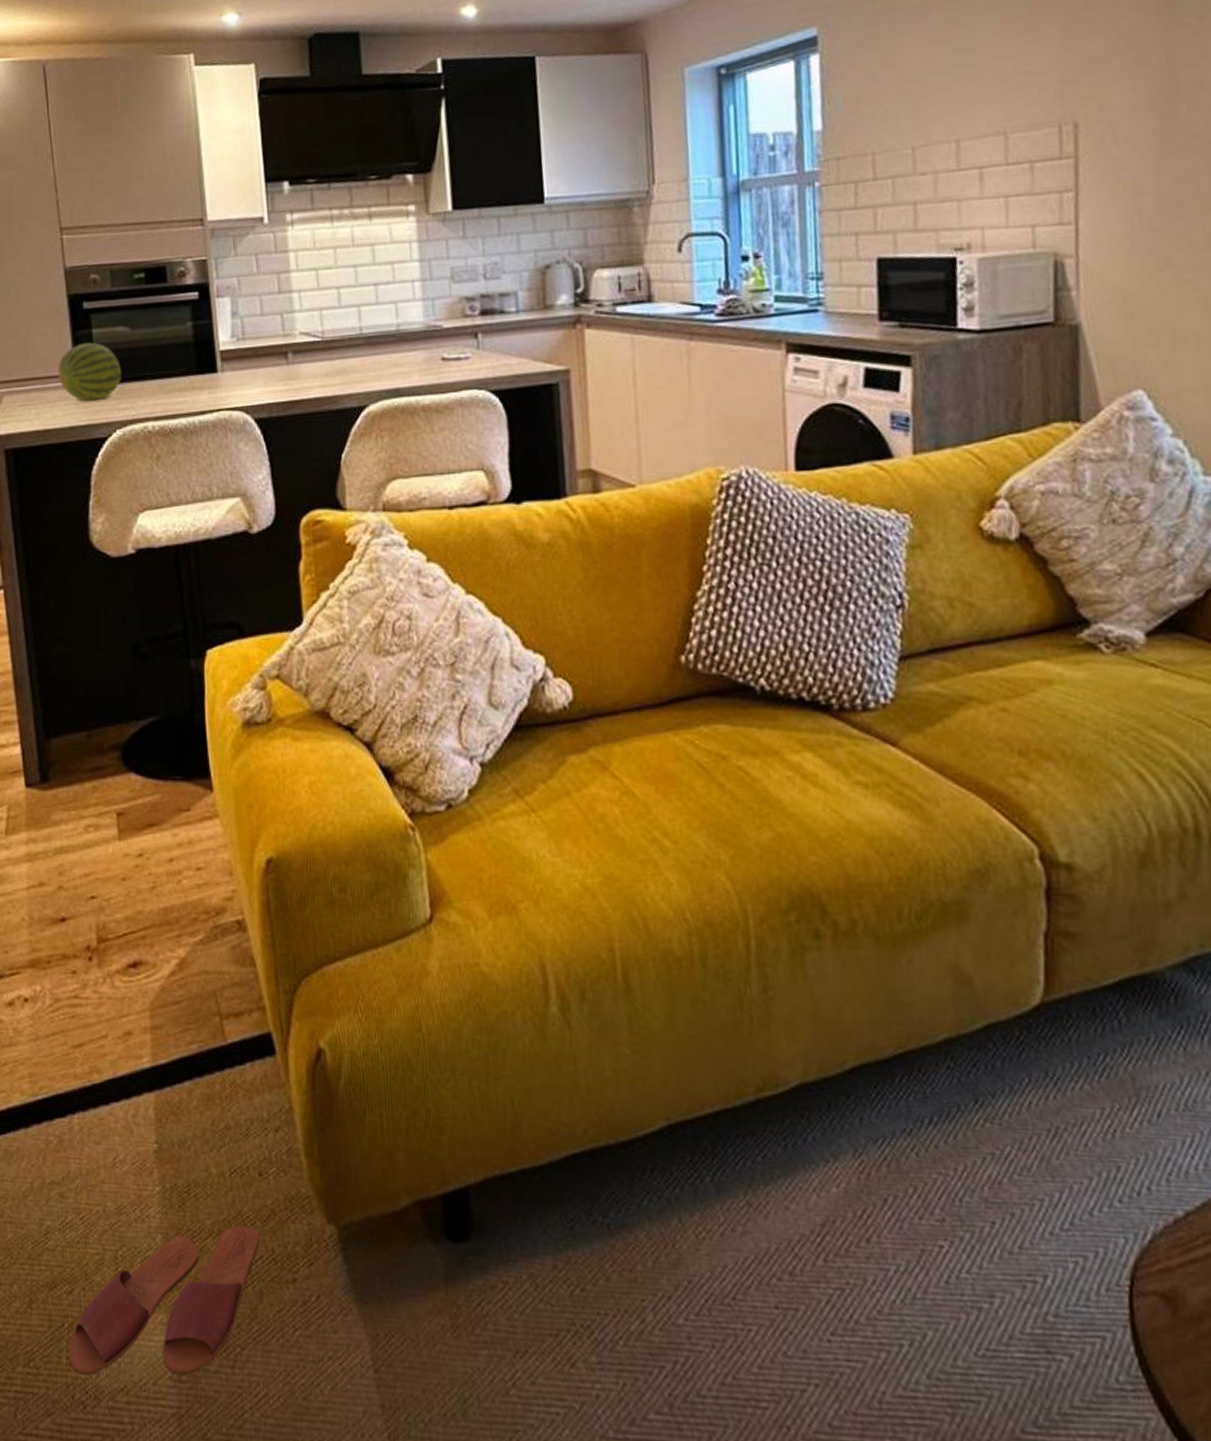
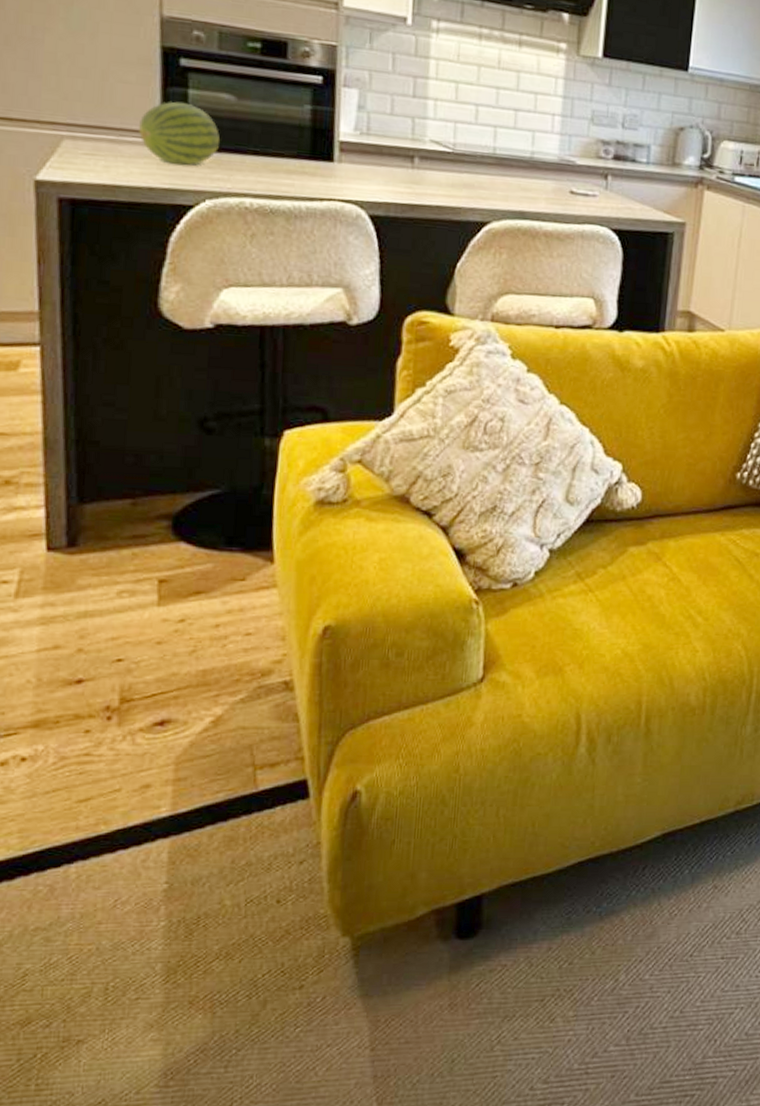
slippers: present [69,1225,260,1375] -> none [39,946,270,1097]

